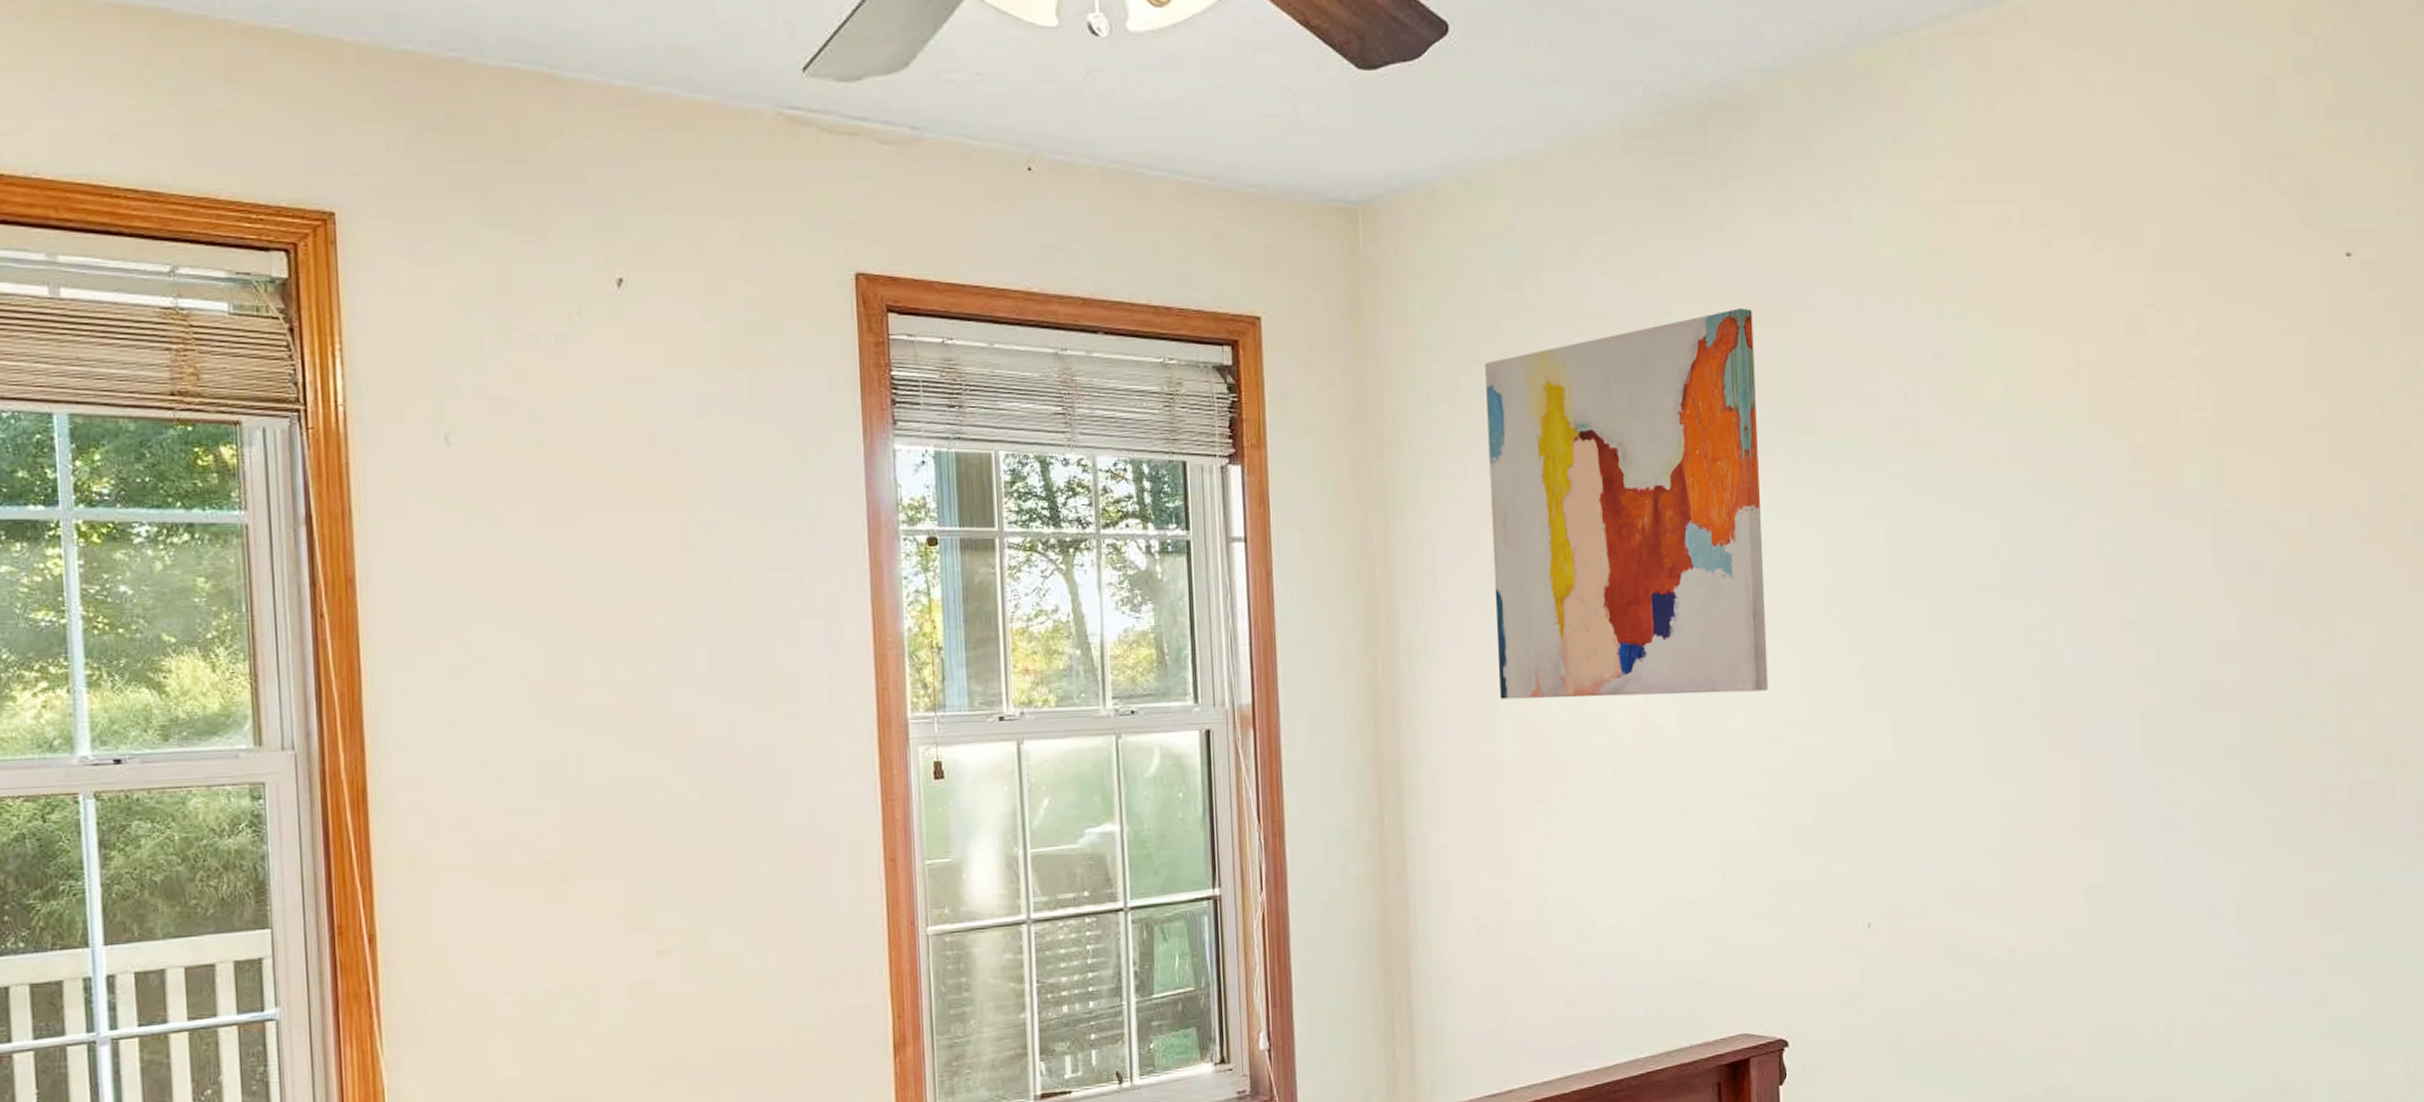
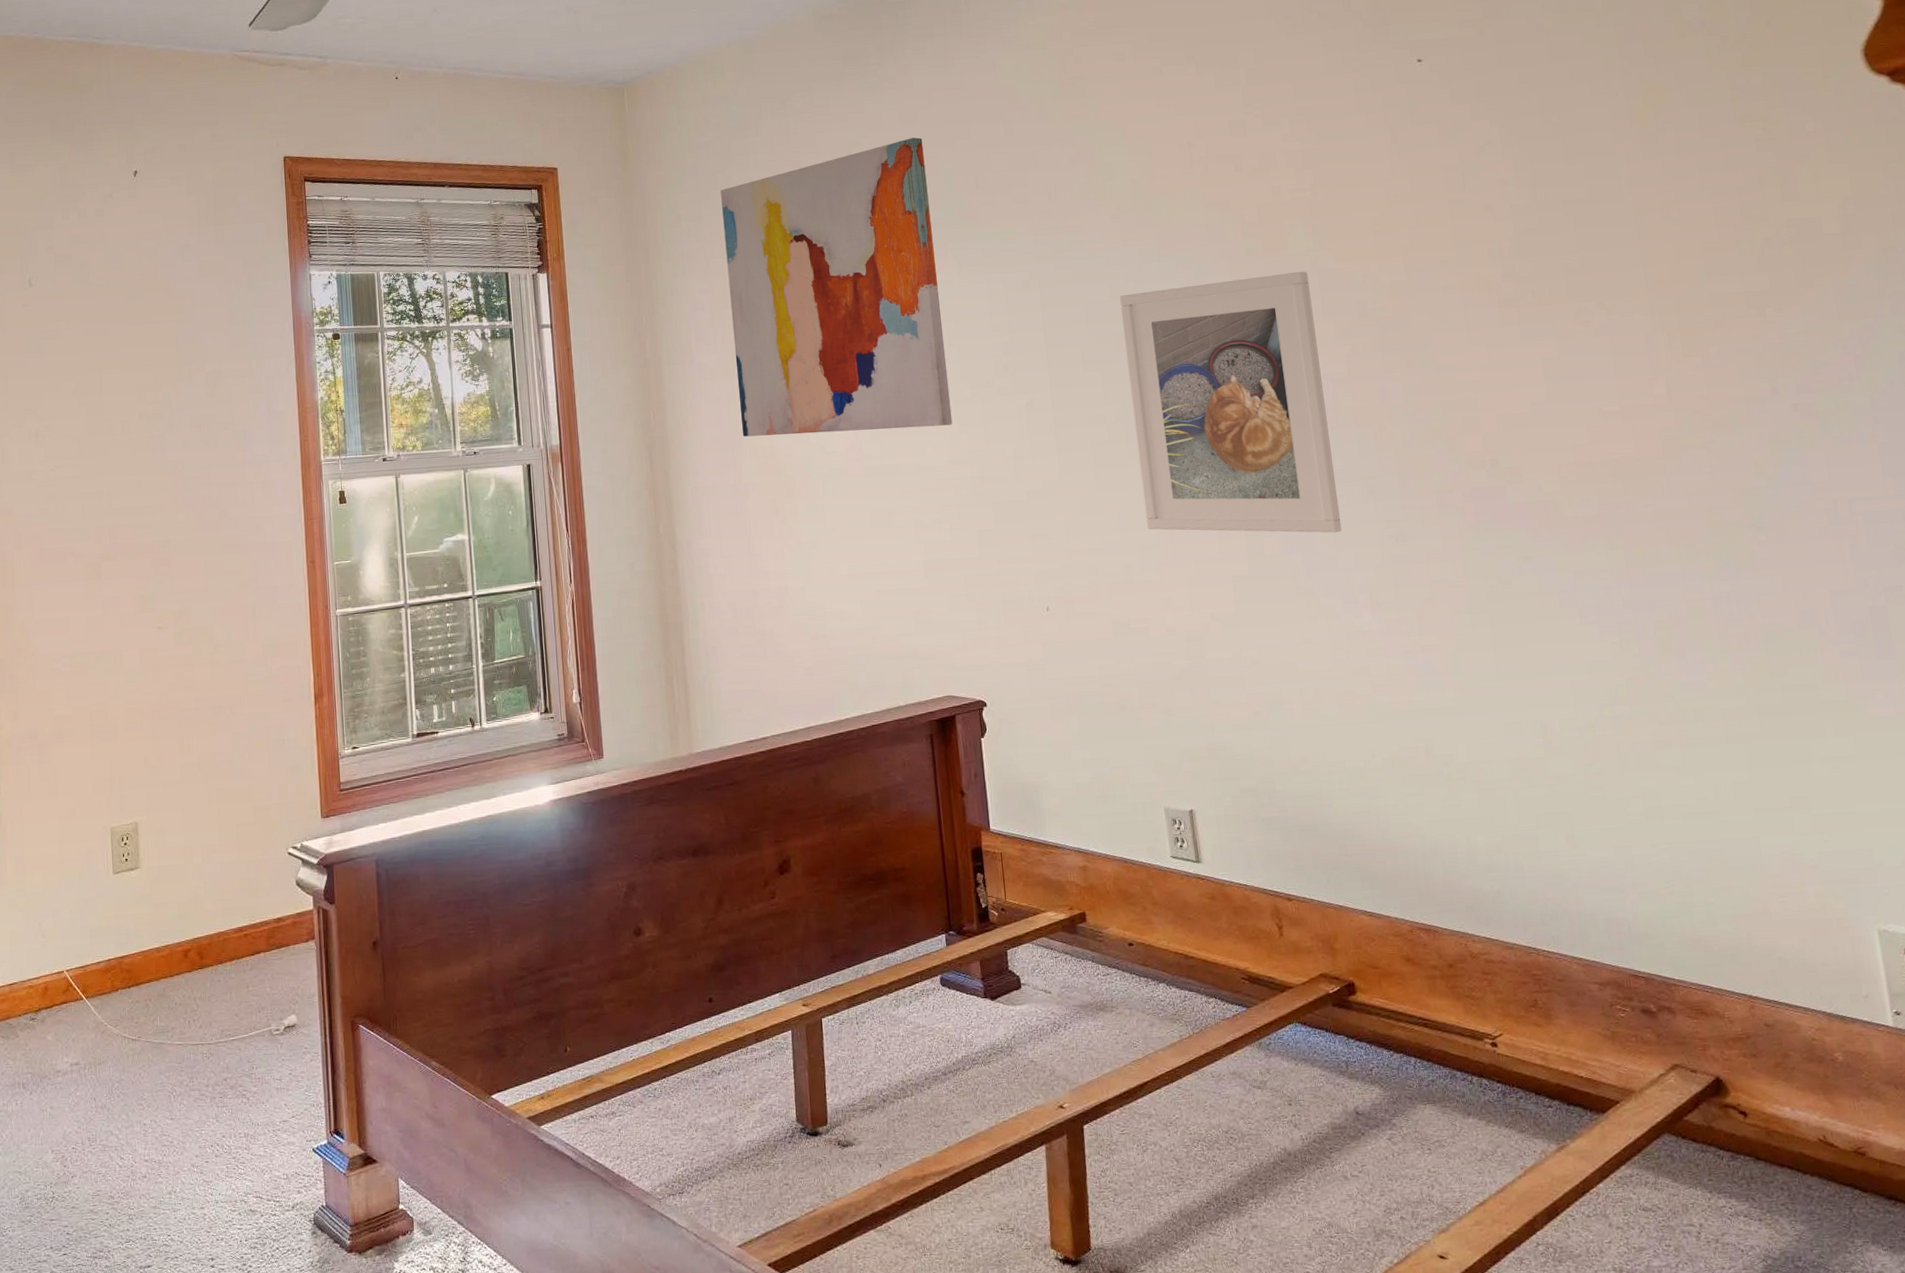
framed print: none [1981,511,2213,834] -> present [1120,271,1342,533]

